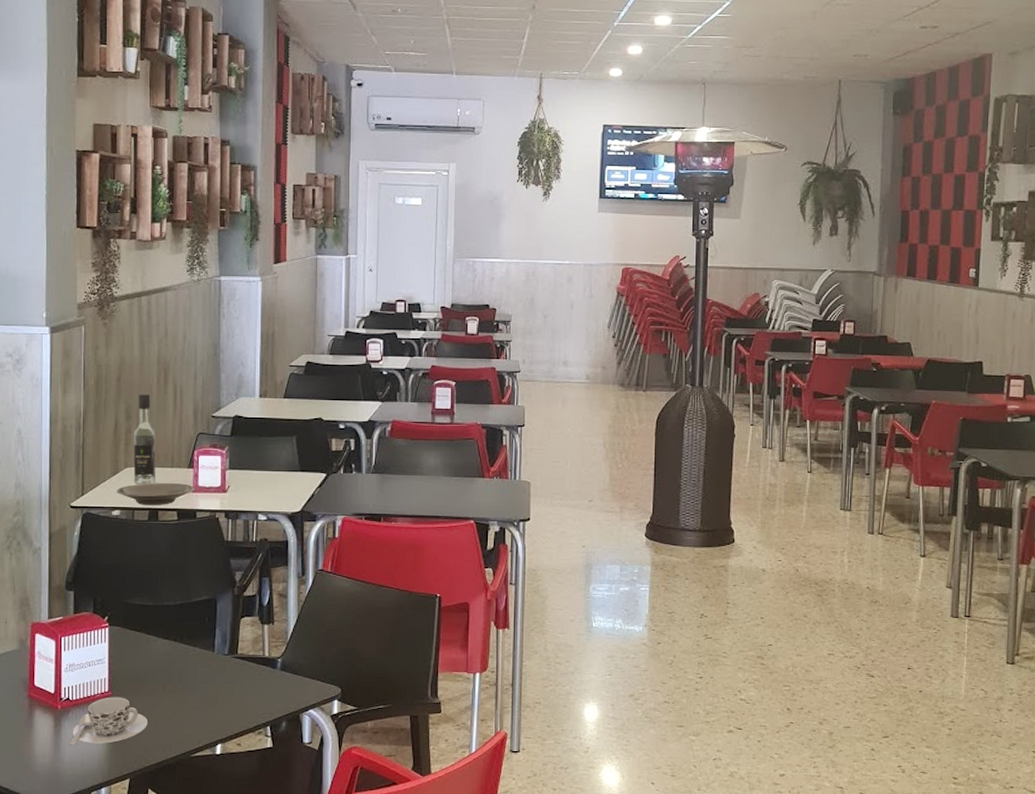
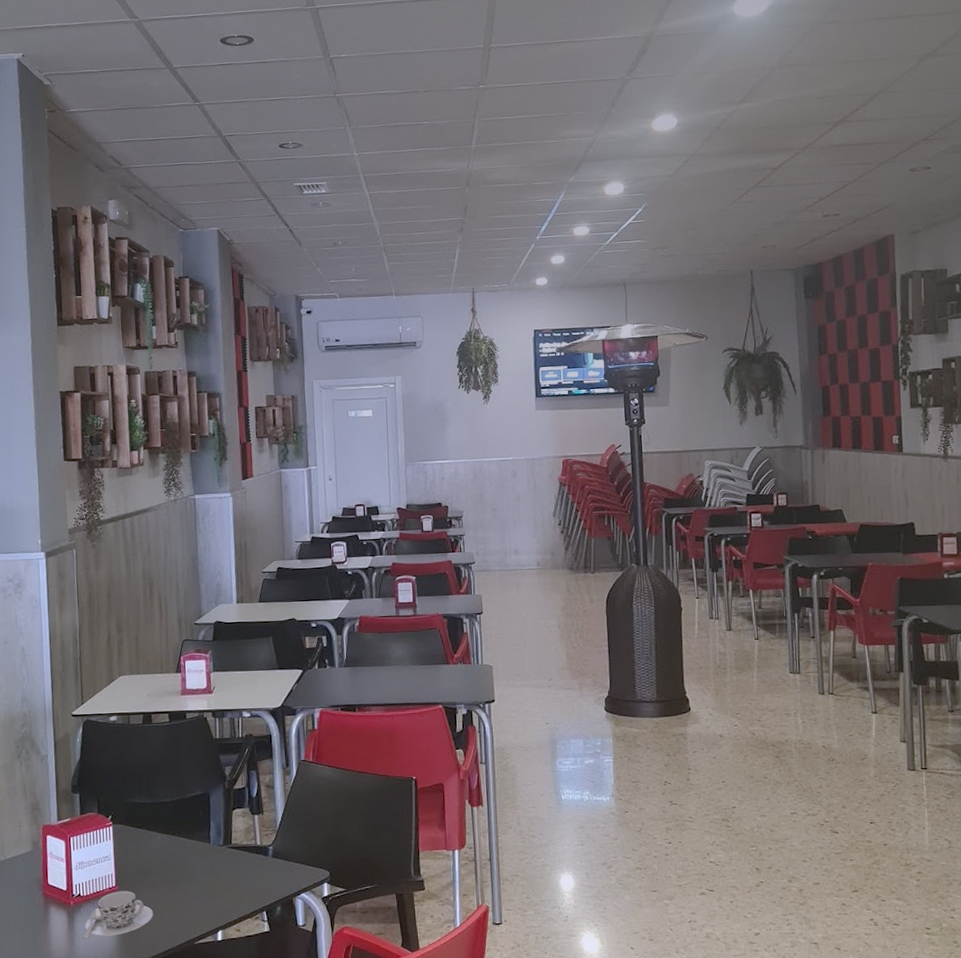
saucer: present [116,482,195,505] -> none [112,687,184,710]
bottle: present [134,393,156,484] -> none [125,606,148,691]

